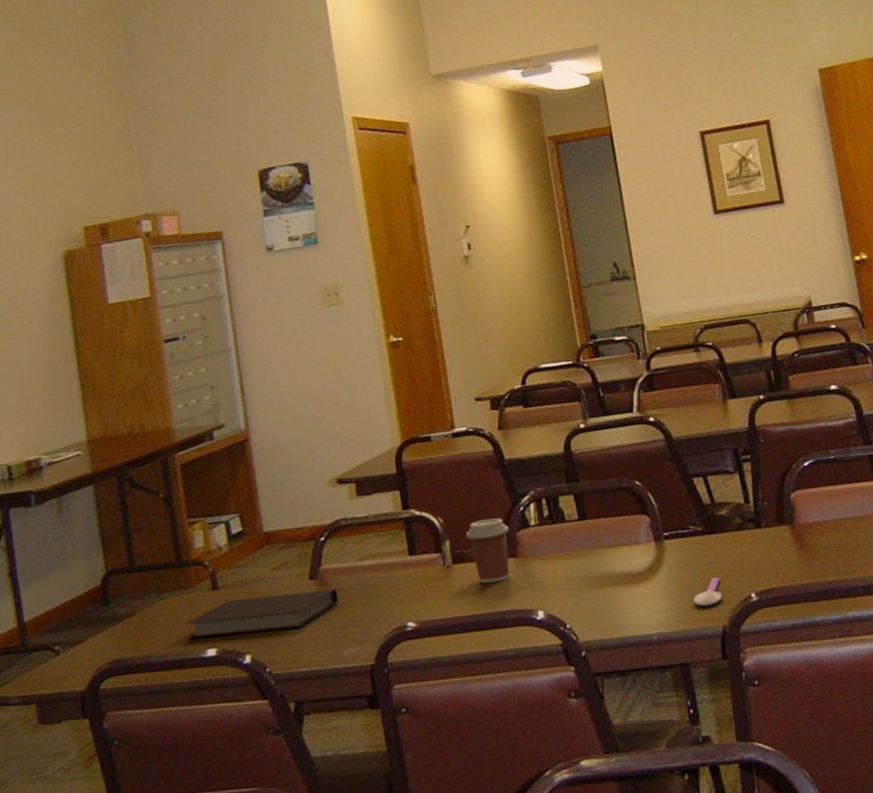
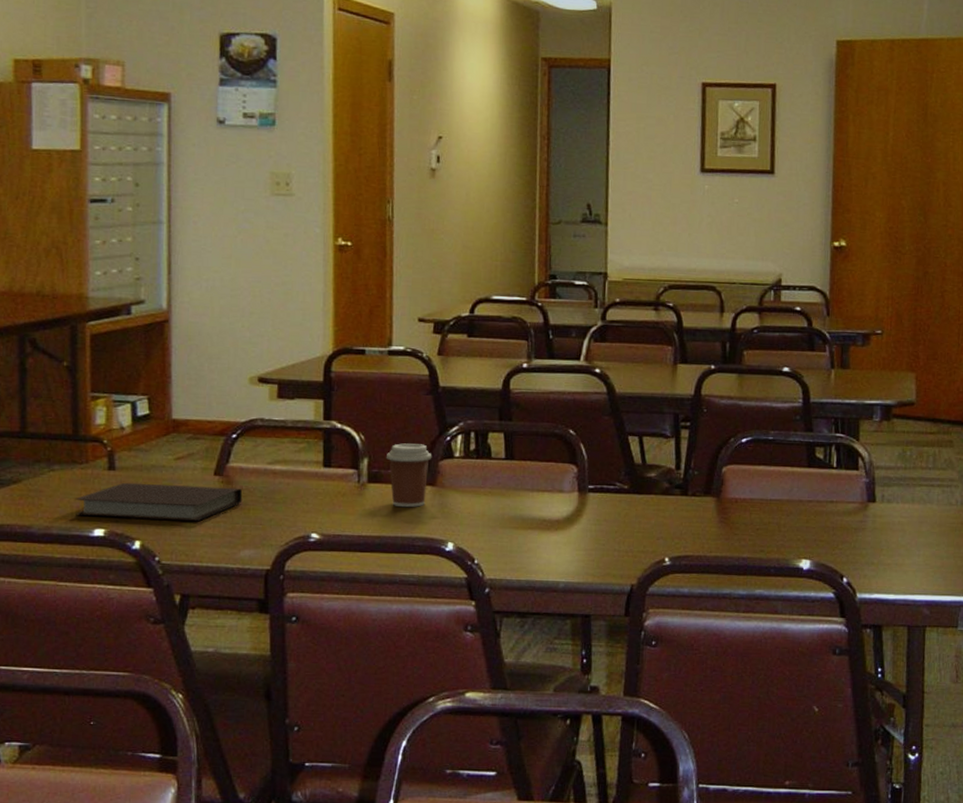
spoon: present [693,576,722,607] -> none [607,536,637,563]

